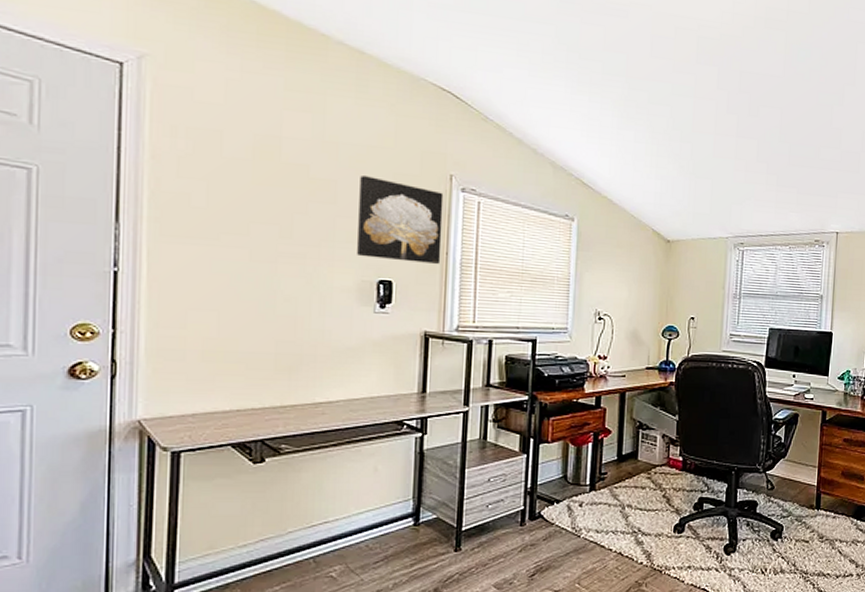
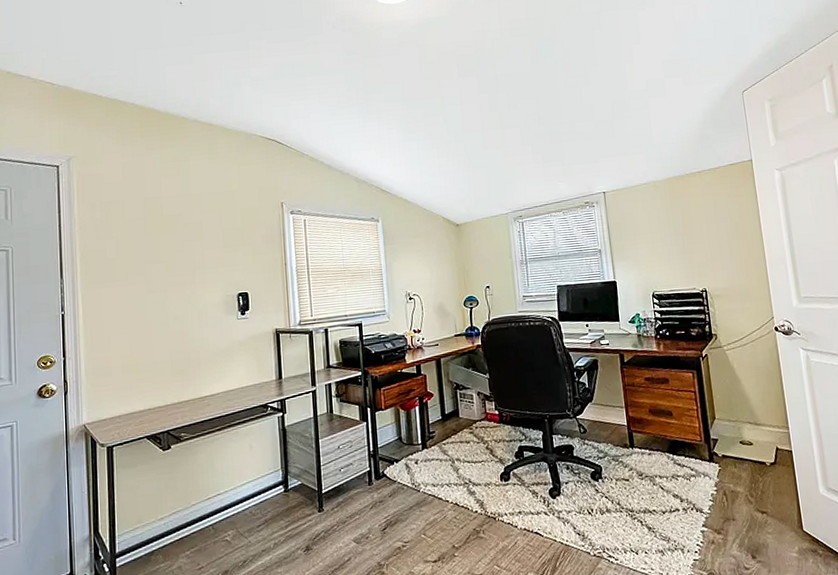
wall art: present [357,176,444,264] -> none [218,214,282,277]

